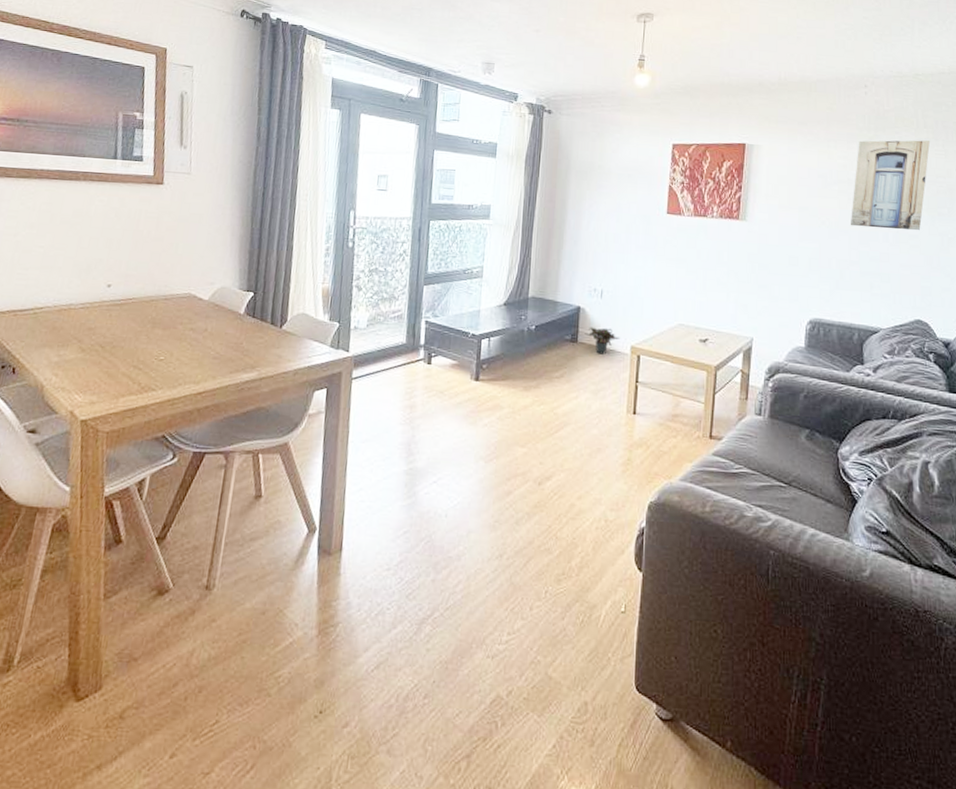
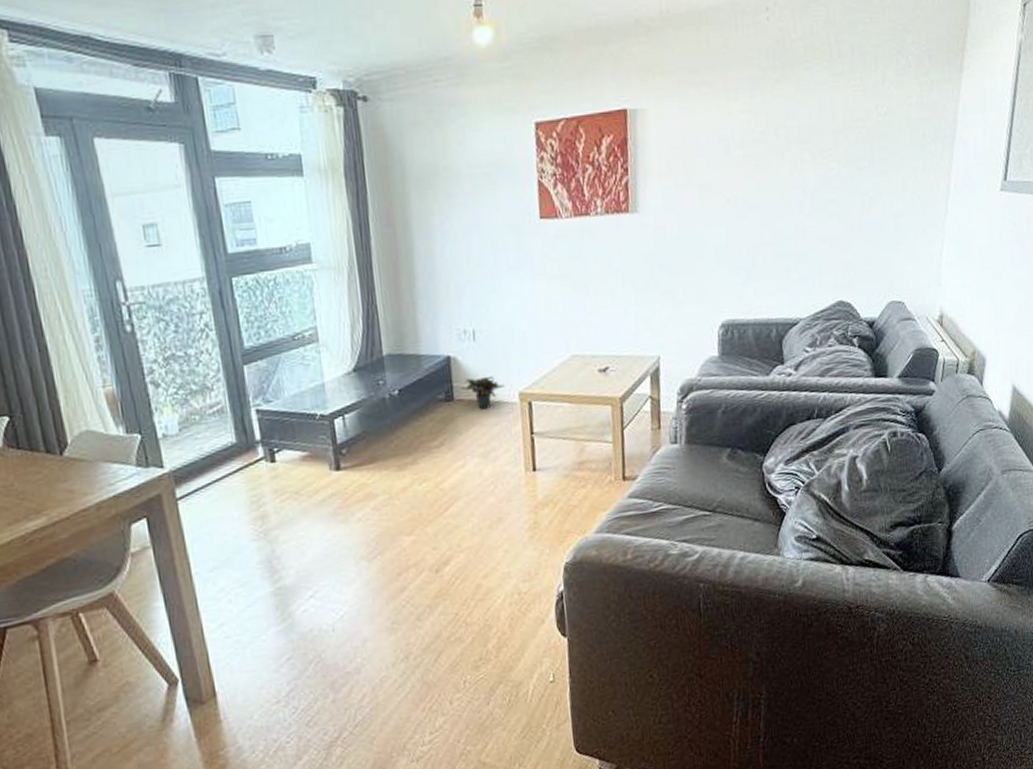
wall art: present [851,140,930,231] -> none [759,75,846,200]

